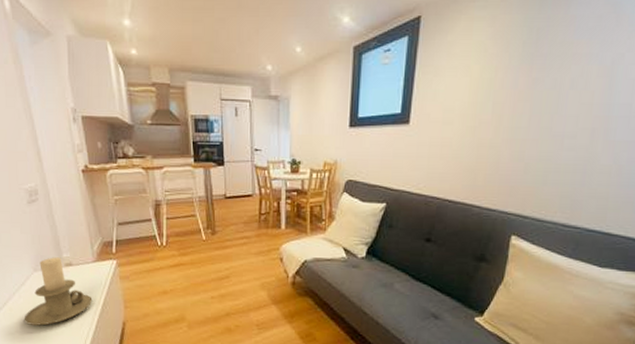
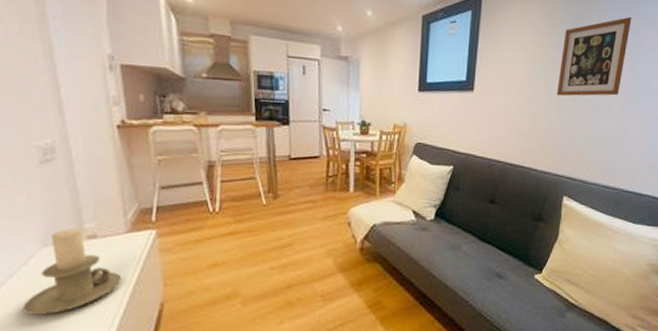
wall art: none [506,24,610,125] -> present [556,16,632,96]

